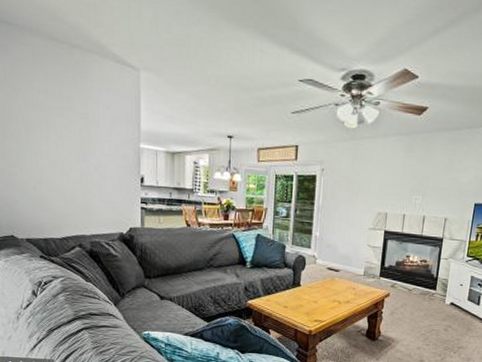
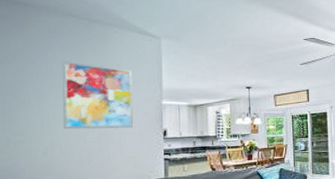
wall art: none [46,91,113,171] -> present [62,61,134,130]

